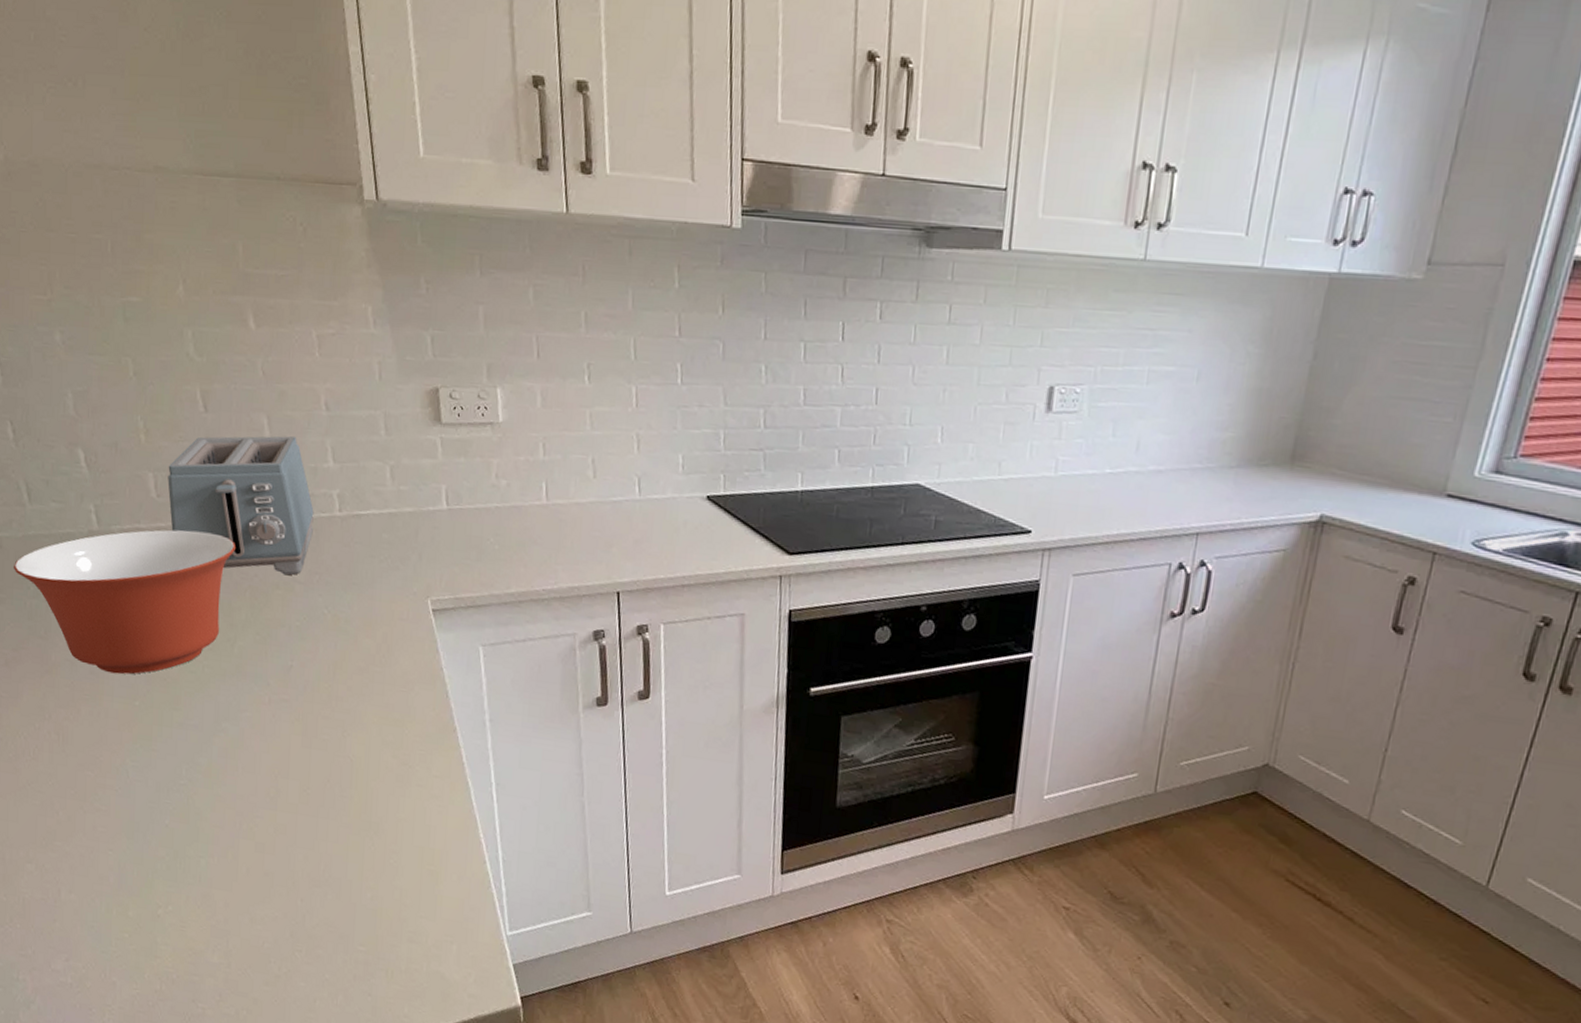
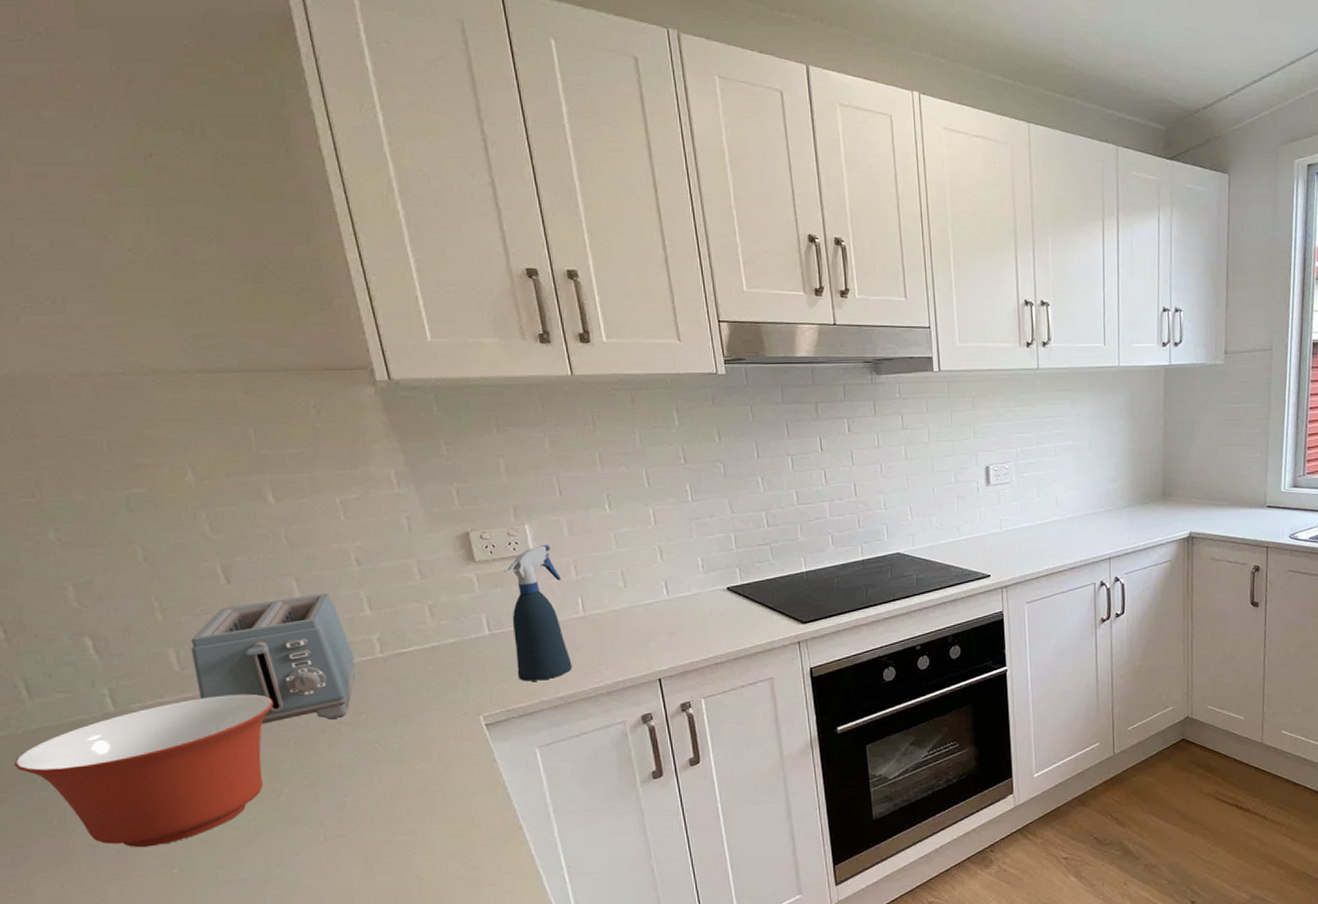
spray bottle: none [468,414,528,571] -> present [503,545,572,682]

